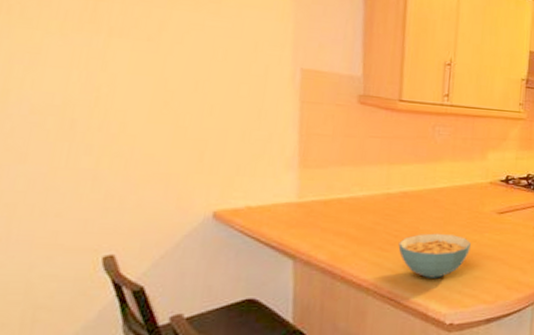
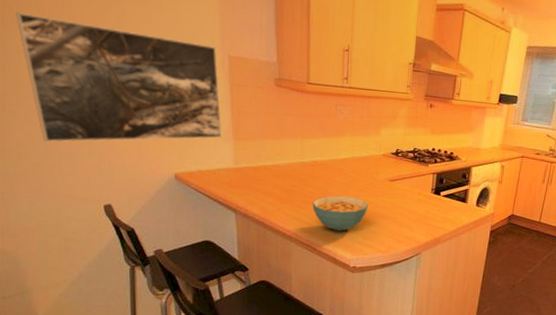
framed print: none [15,13,287,174] -> present [16,12,222,142]

